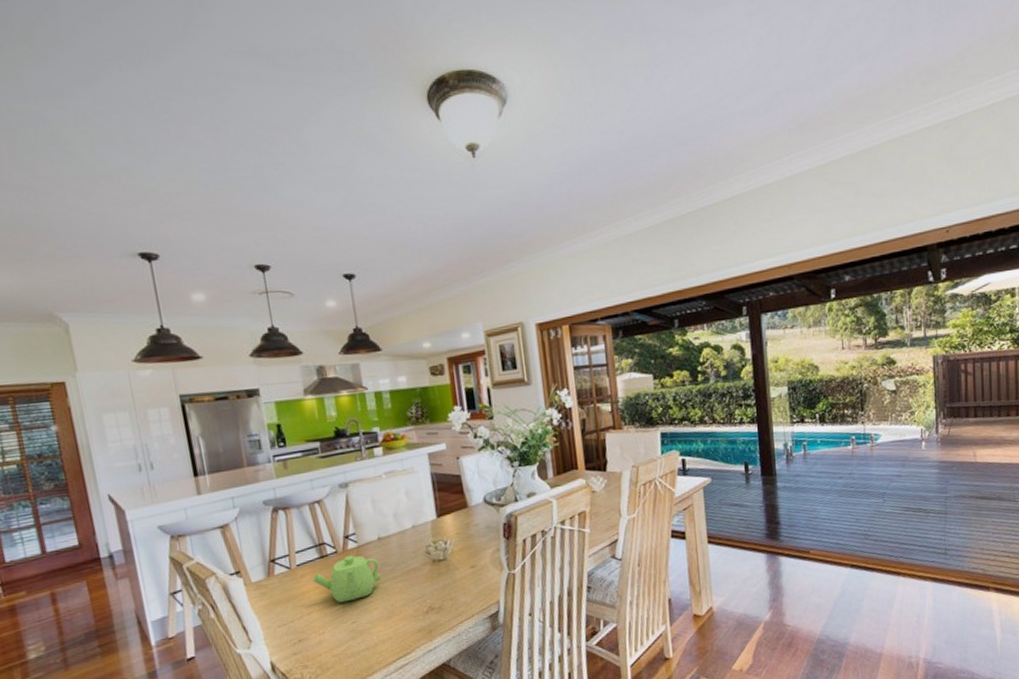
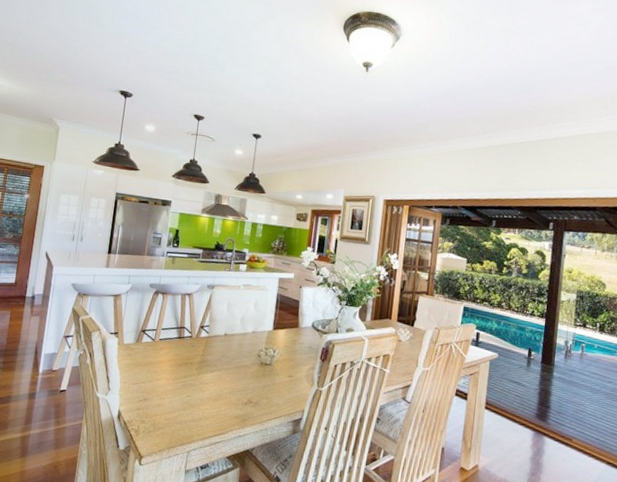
teapot: present [312,555,381,603] -> none [168,341,220,379]

